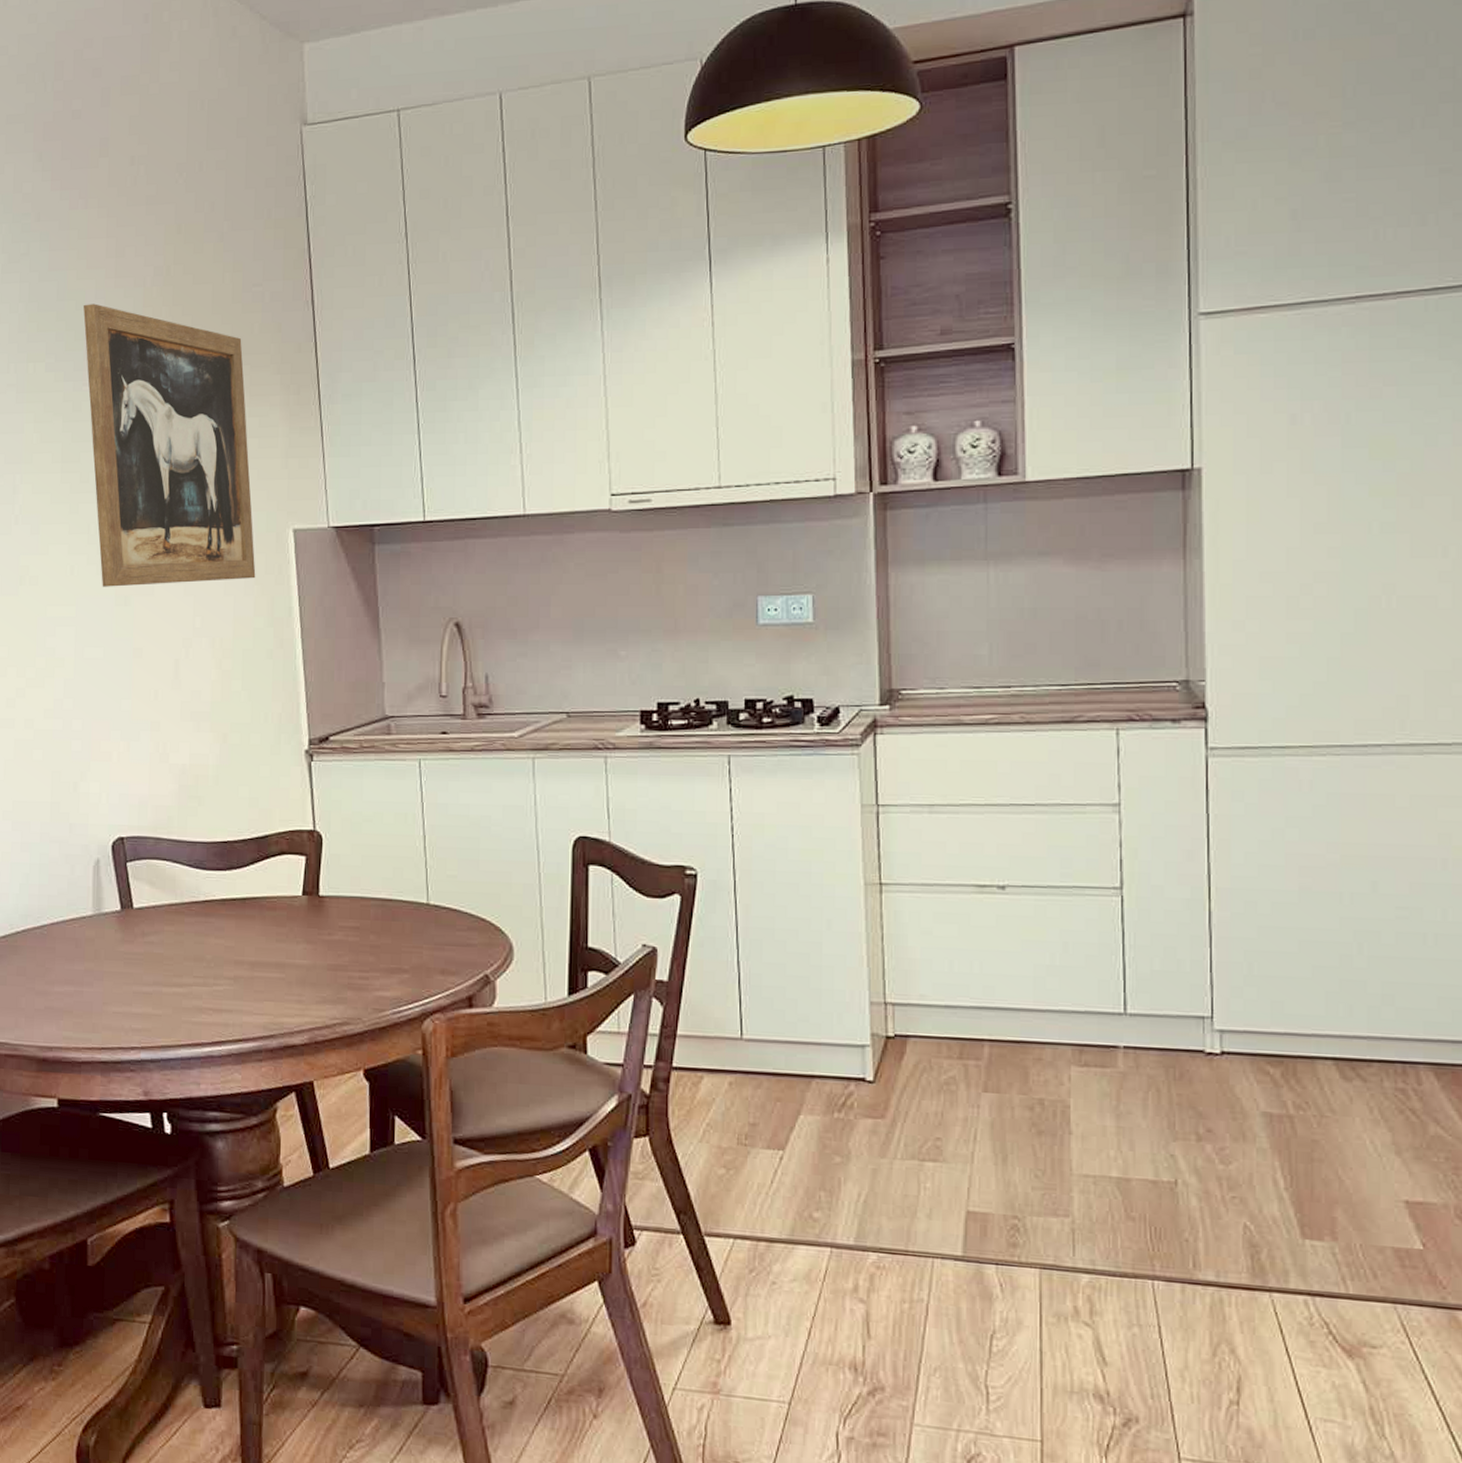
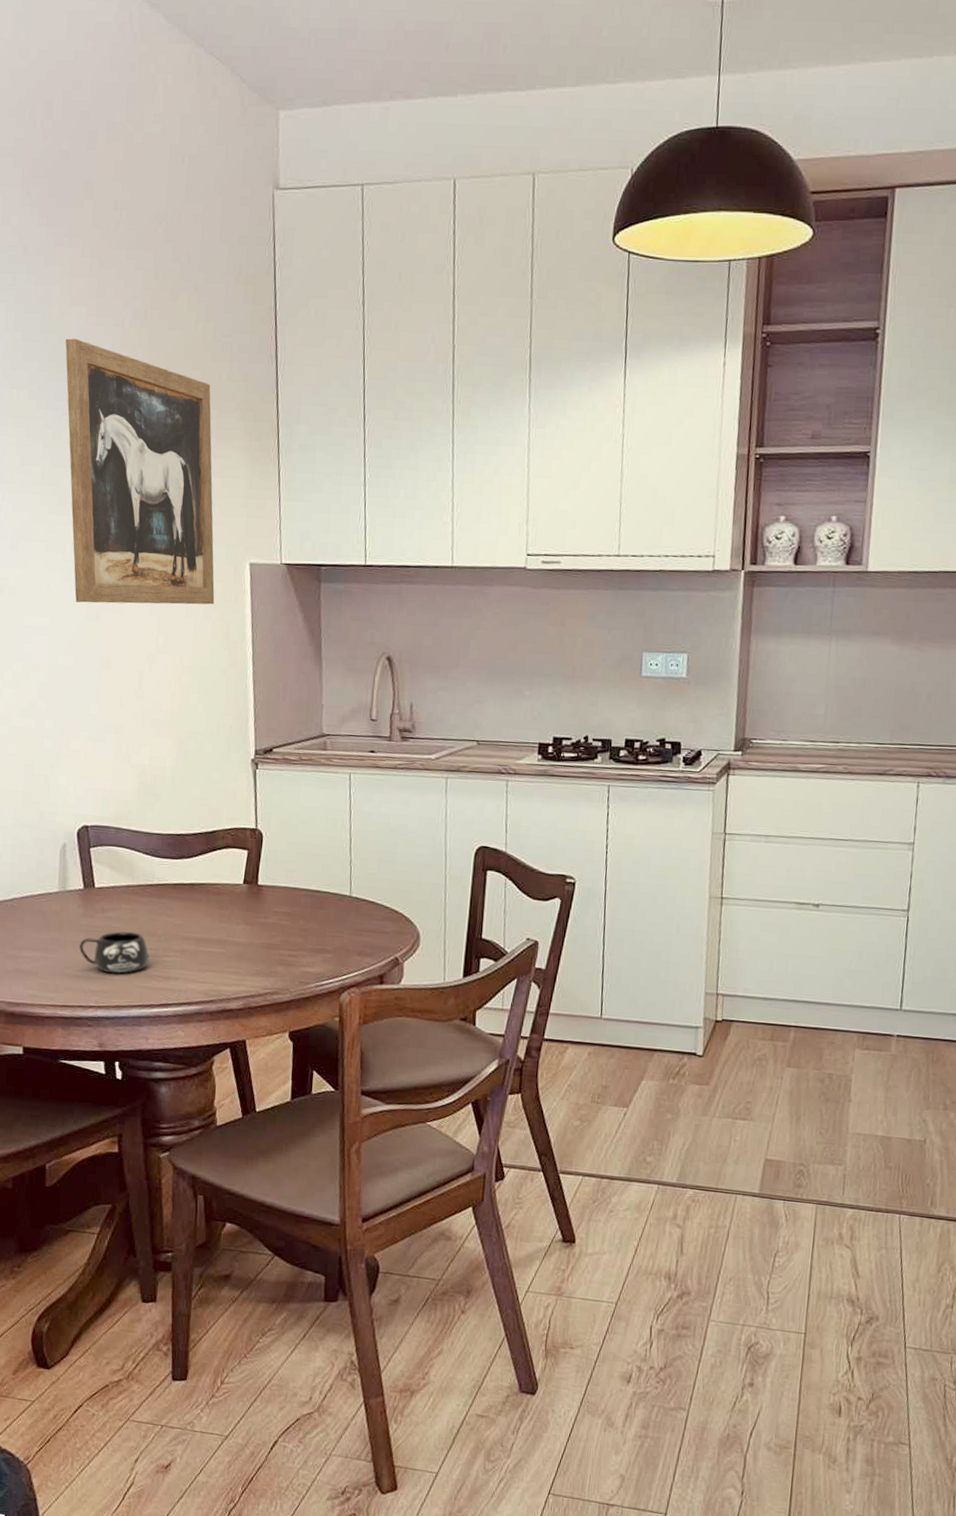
mug: none [117,957,198,1008] -> present [78,931,149,974]

